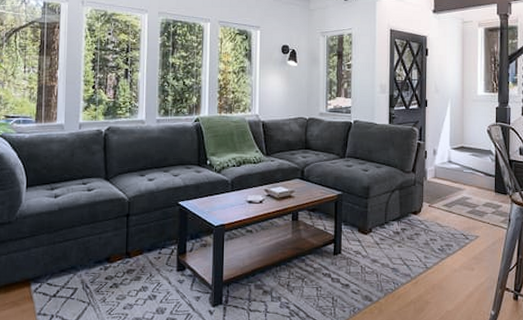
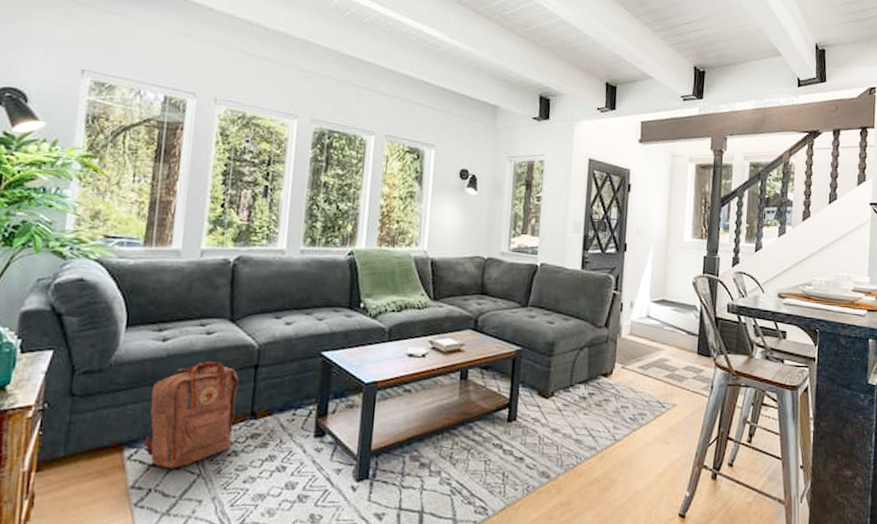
backpack: none [46,213,115,299] -> present [144,362,239,469]

